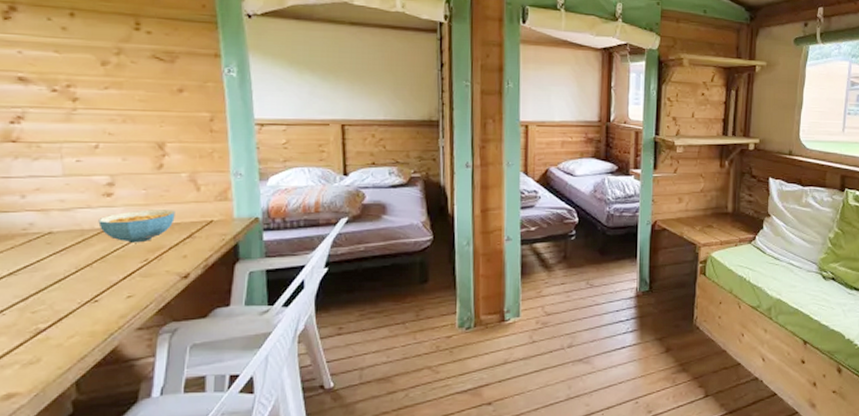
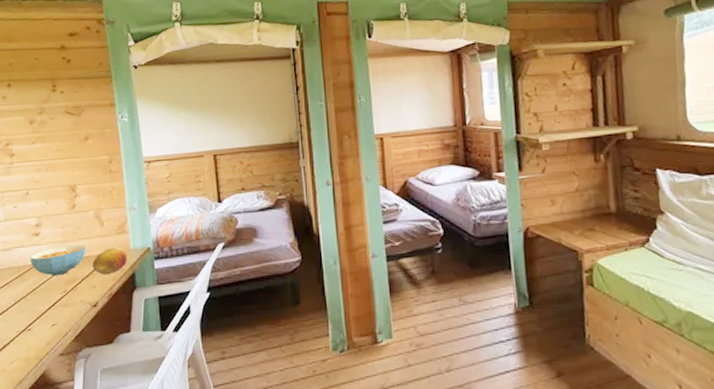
fruit: none [183,216,230,243] -> present [92,248,127,274]

